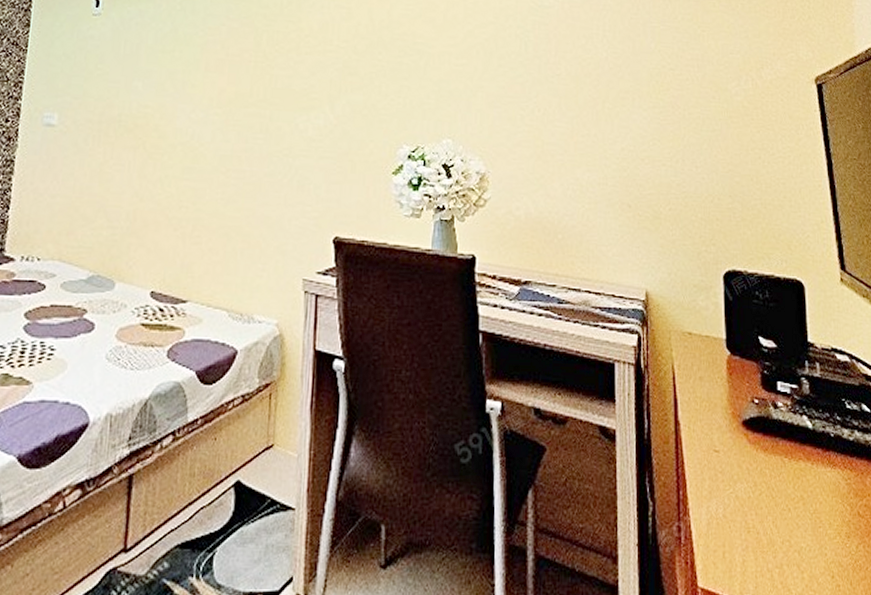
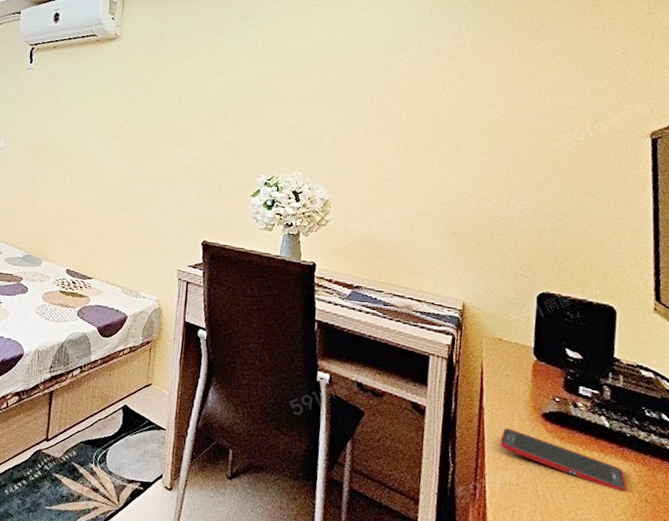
cell phone: none [701,445,838,507] -> present [500,428,627,492]

